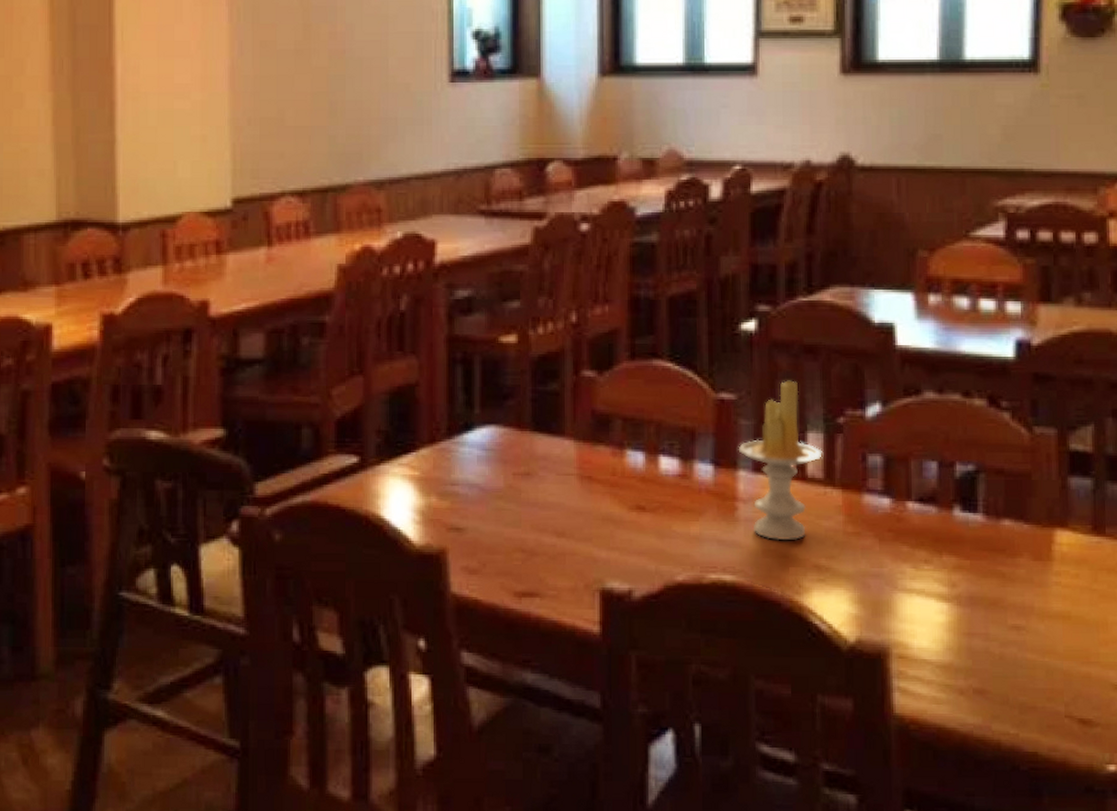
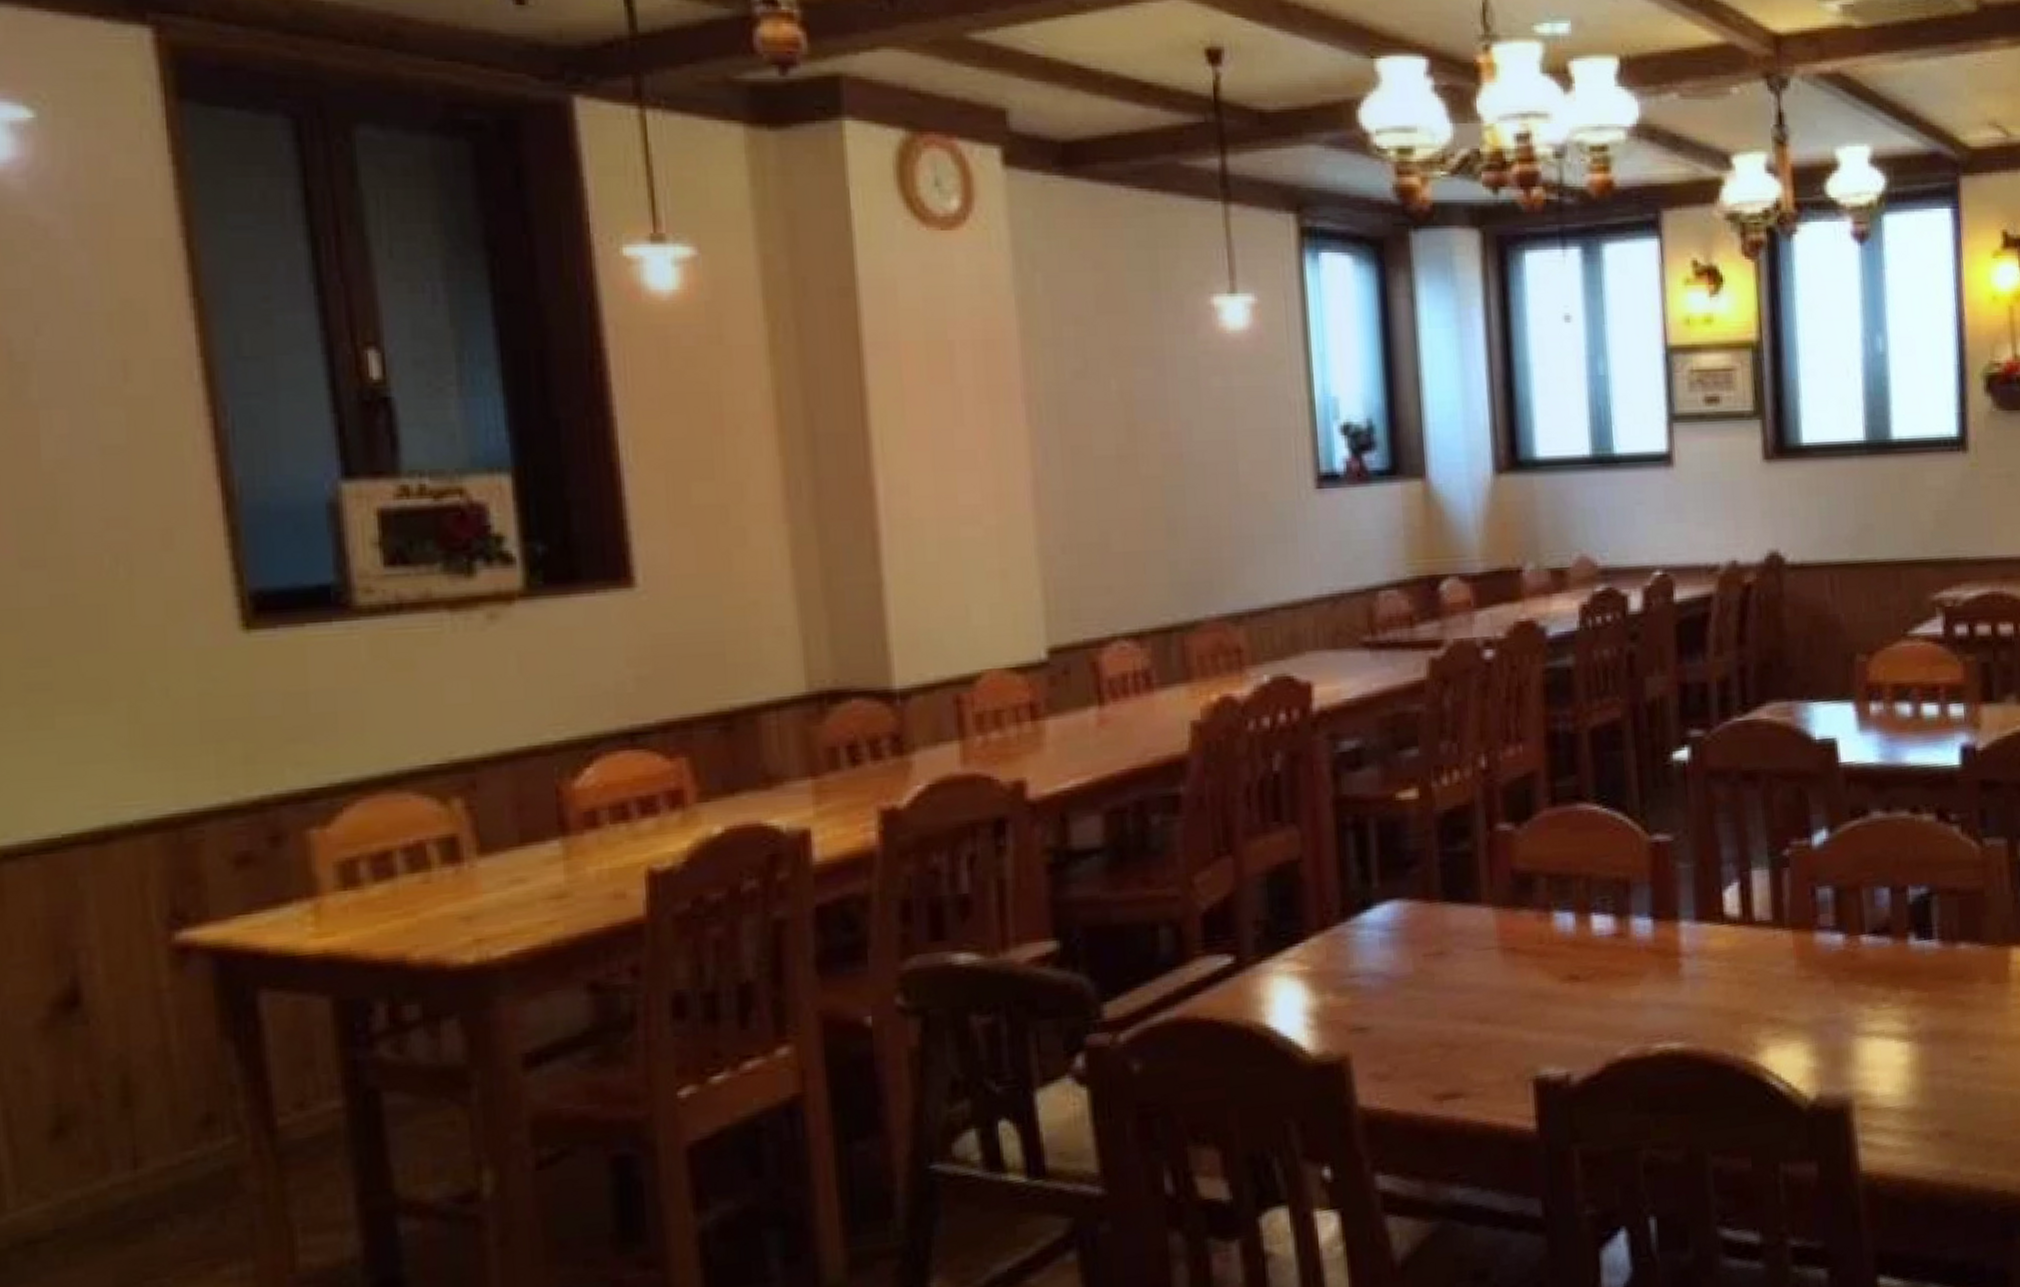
candle: present [738,380,822,541] -> none [1677,813,1769,997]

